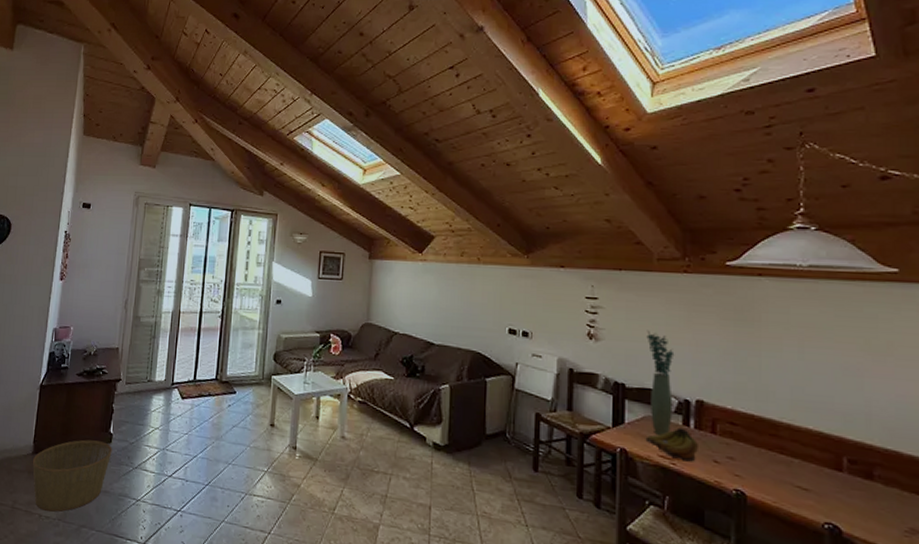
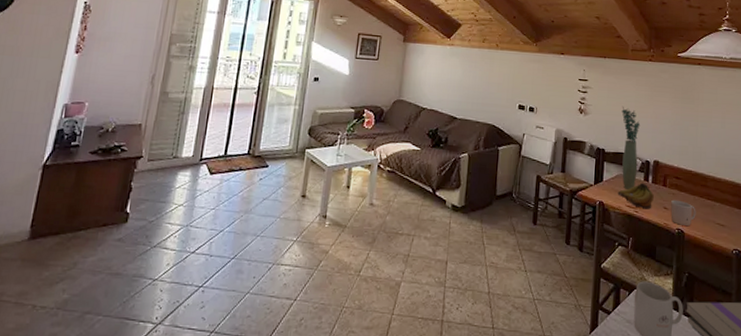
basket: present [32,439,112,512] -> none [27,221,128,301]
mug: none [724,451,763,488] -> present [670,199,696,227]

